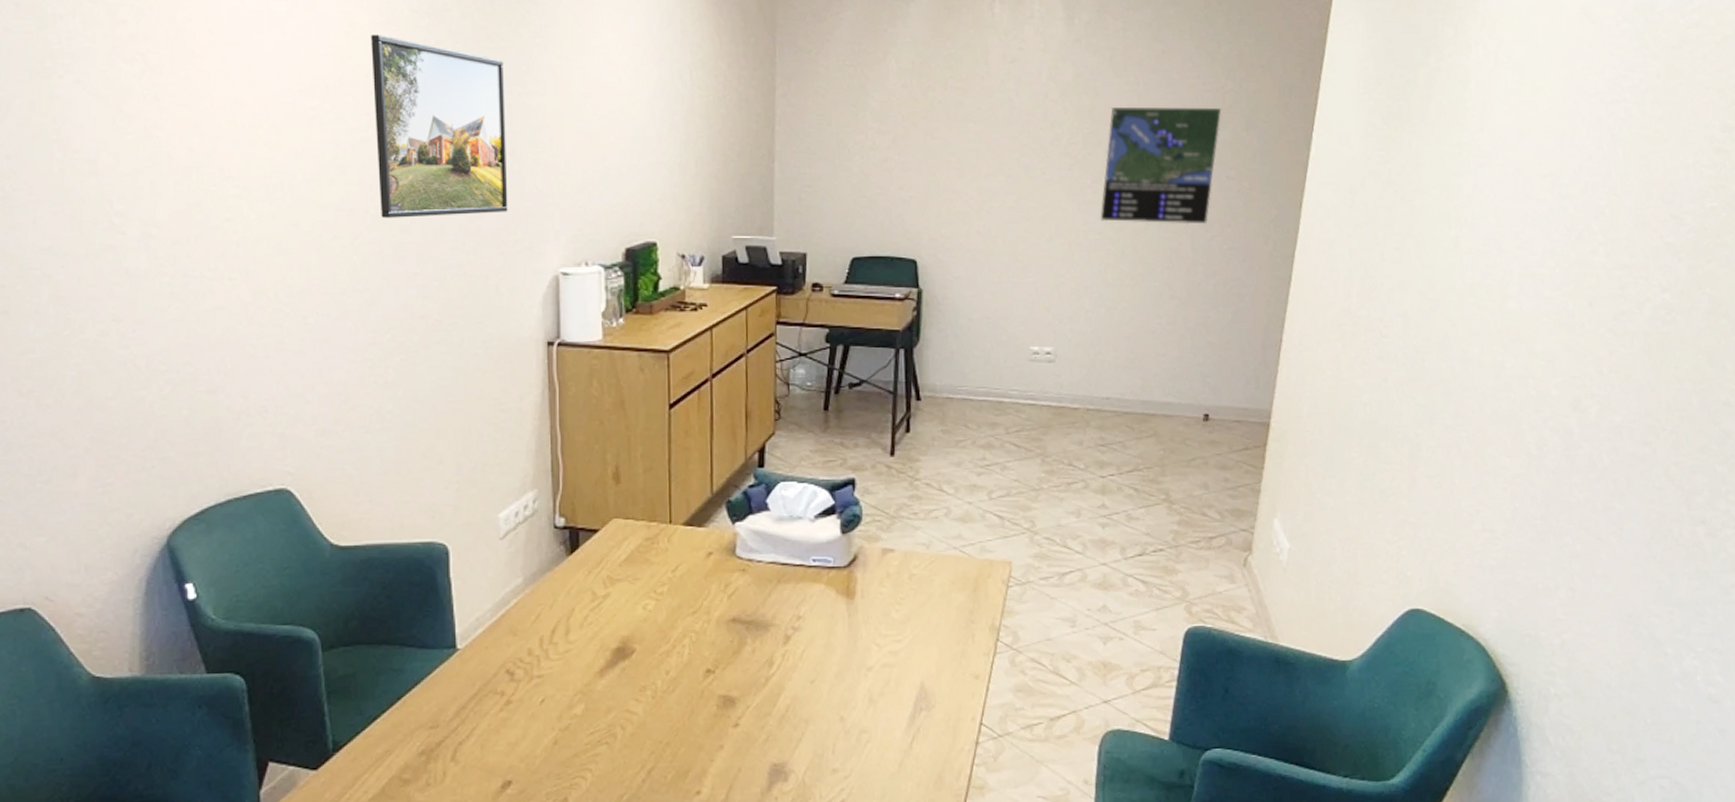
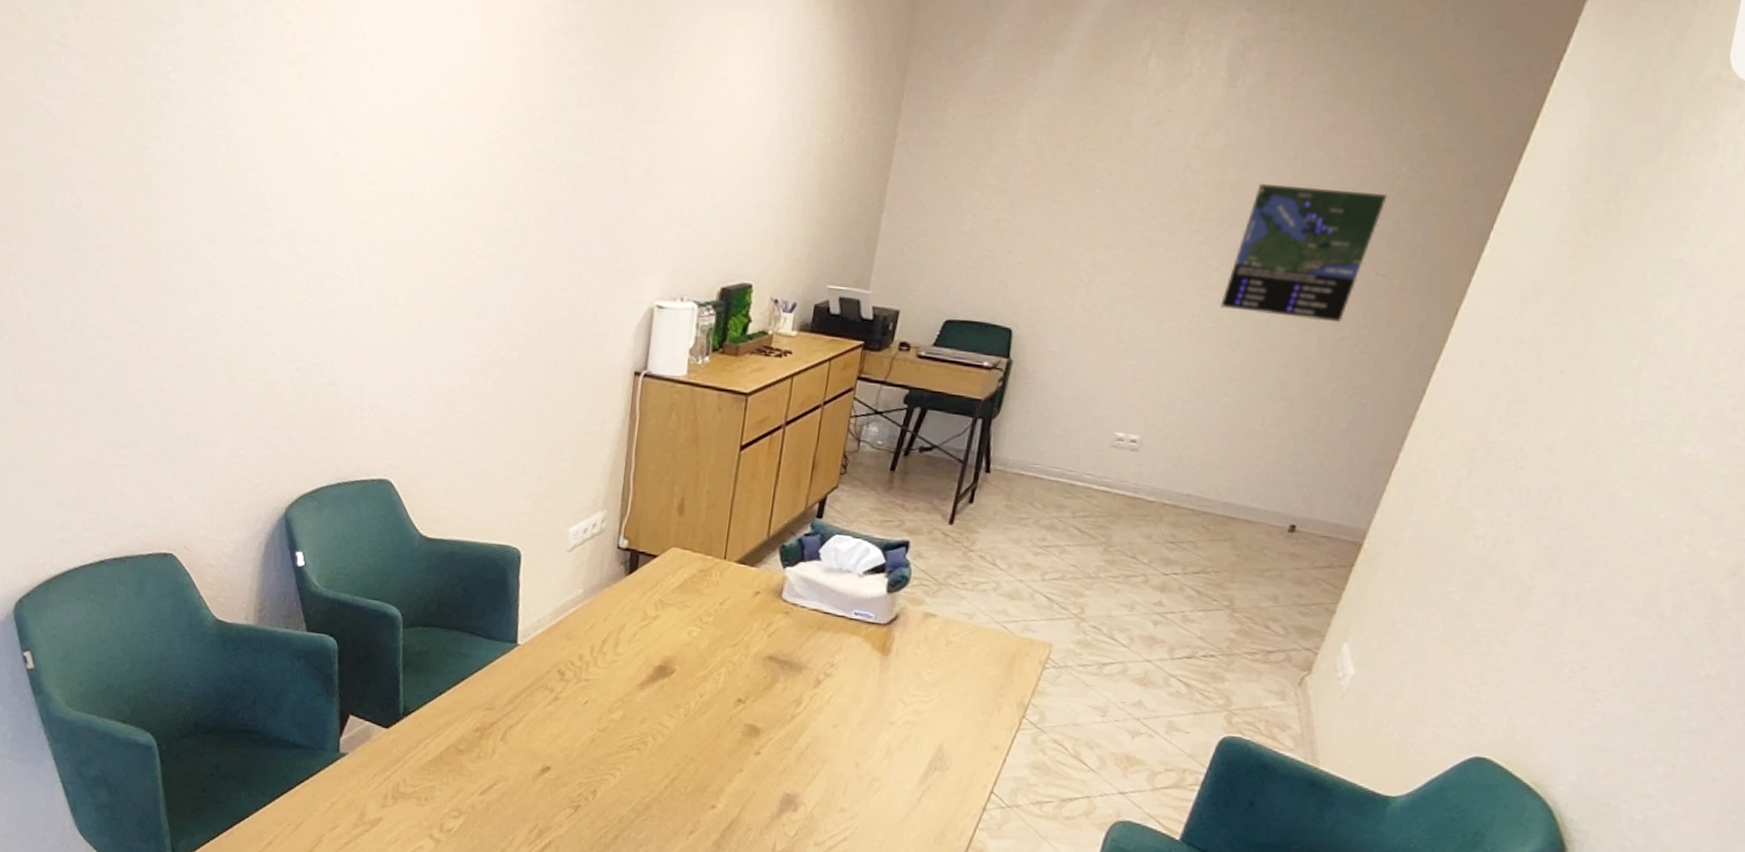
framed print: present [370,35,508,218] -> none [497,50,630,241]

